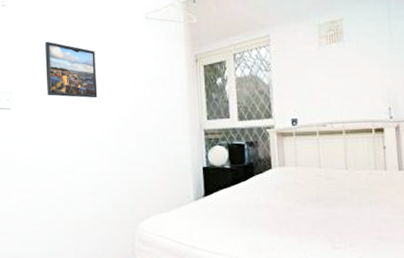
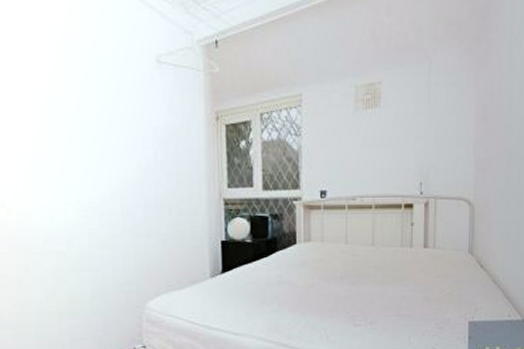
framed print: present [45,41,98,99] -> none [26,81,97,157]

